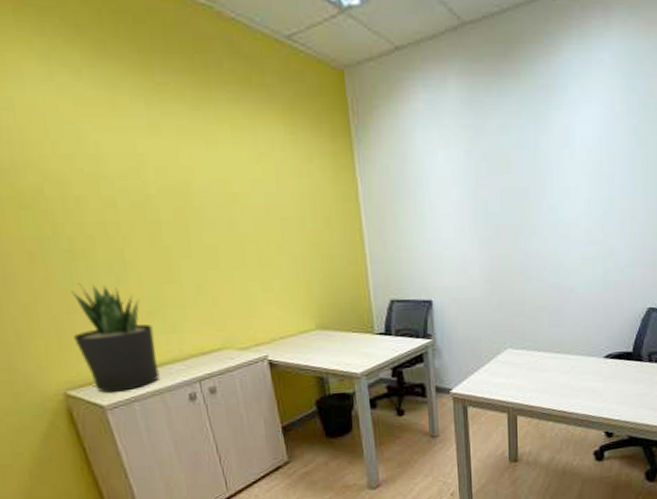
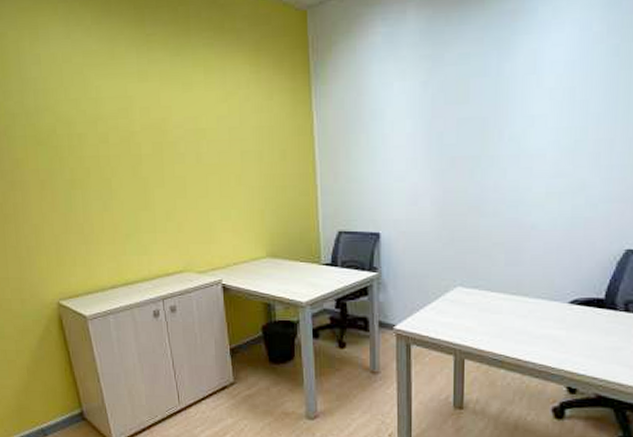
planter: present [71,283,160,393] -> none [68,208,131,304]

